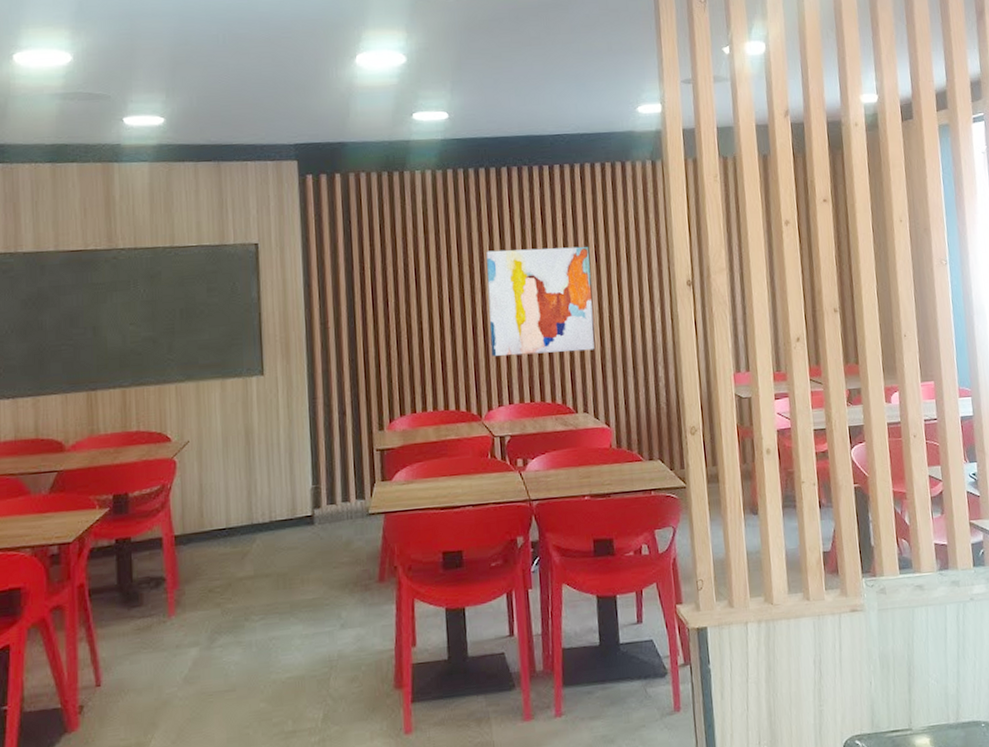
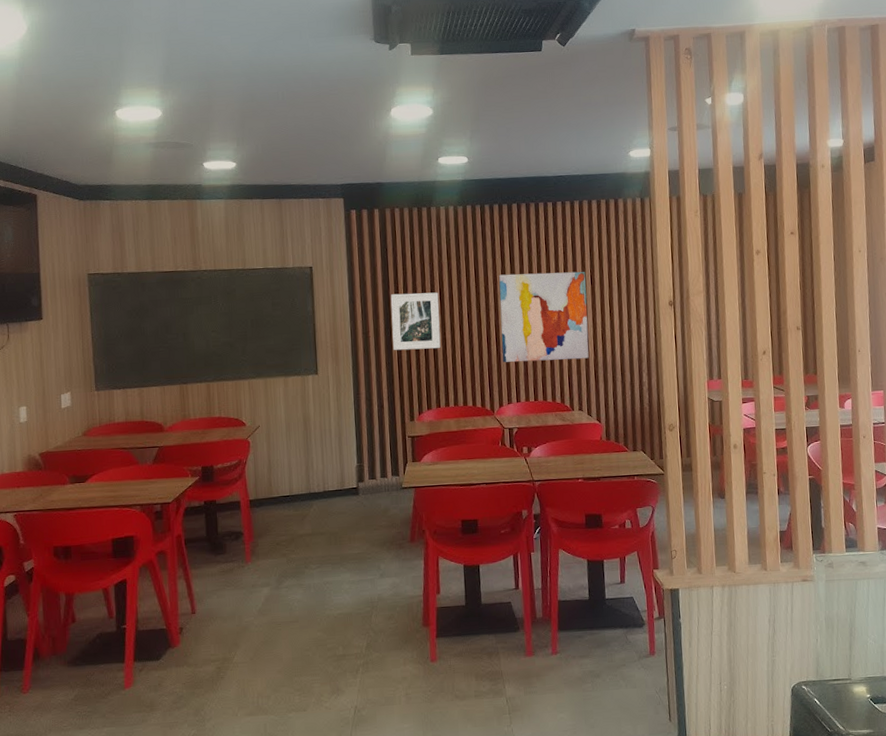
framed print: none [354,272,417,345] -> present [390,292,441,351]

